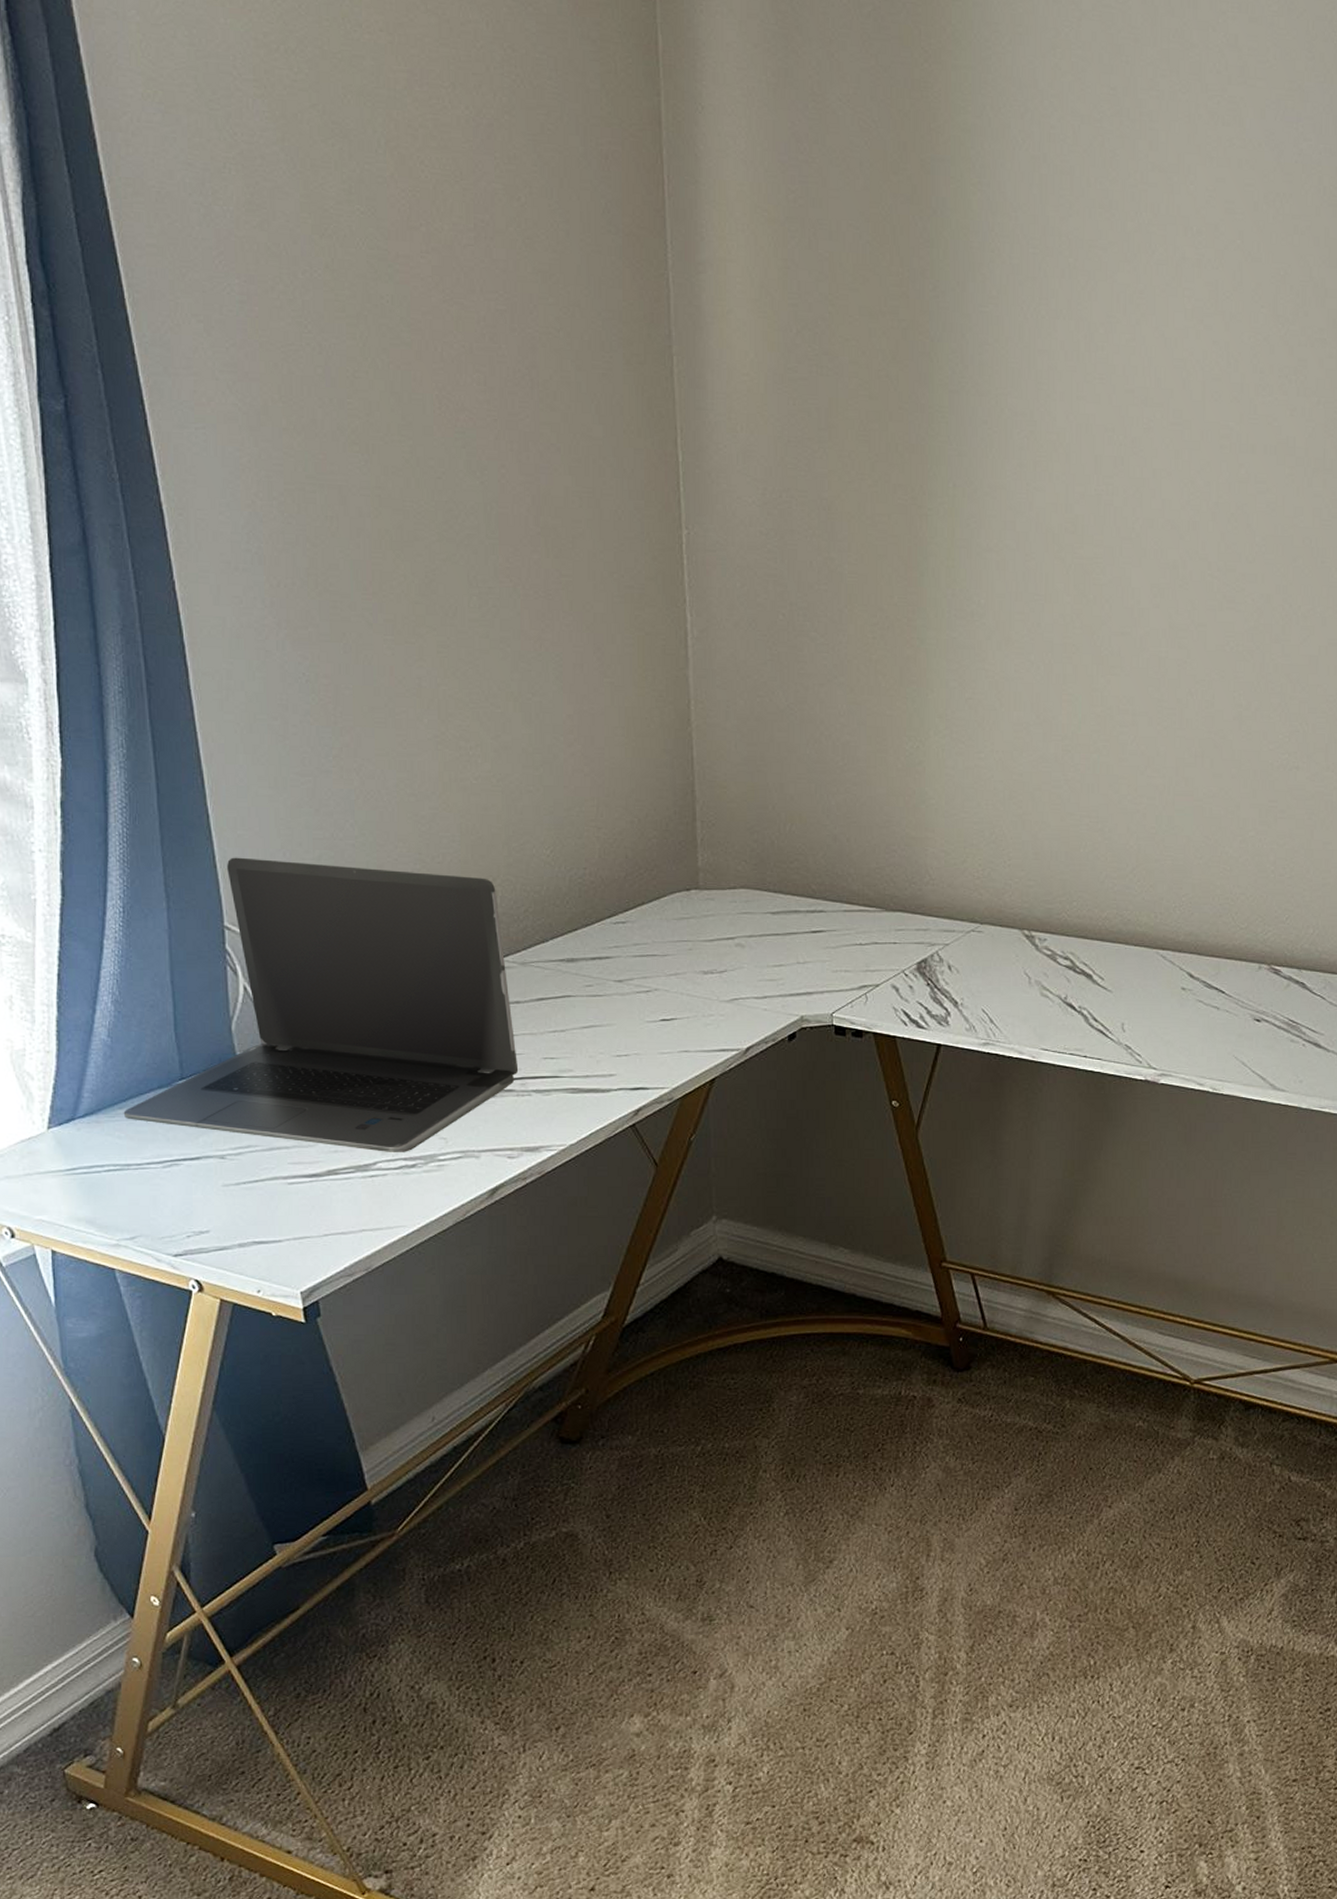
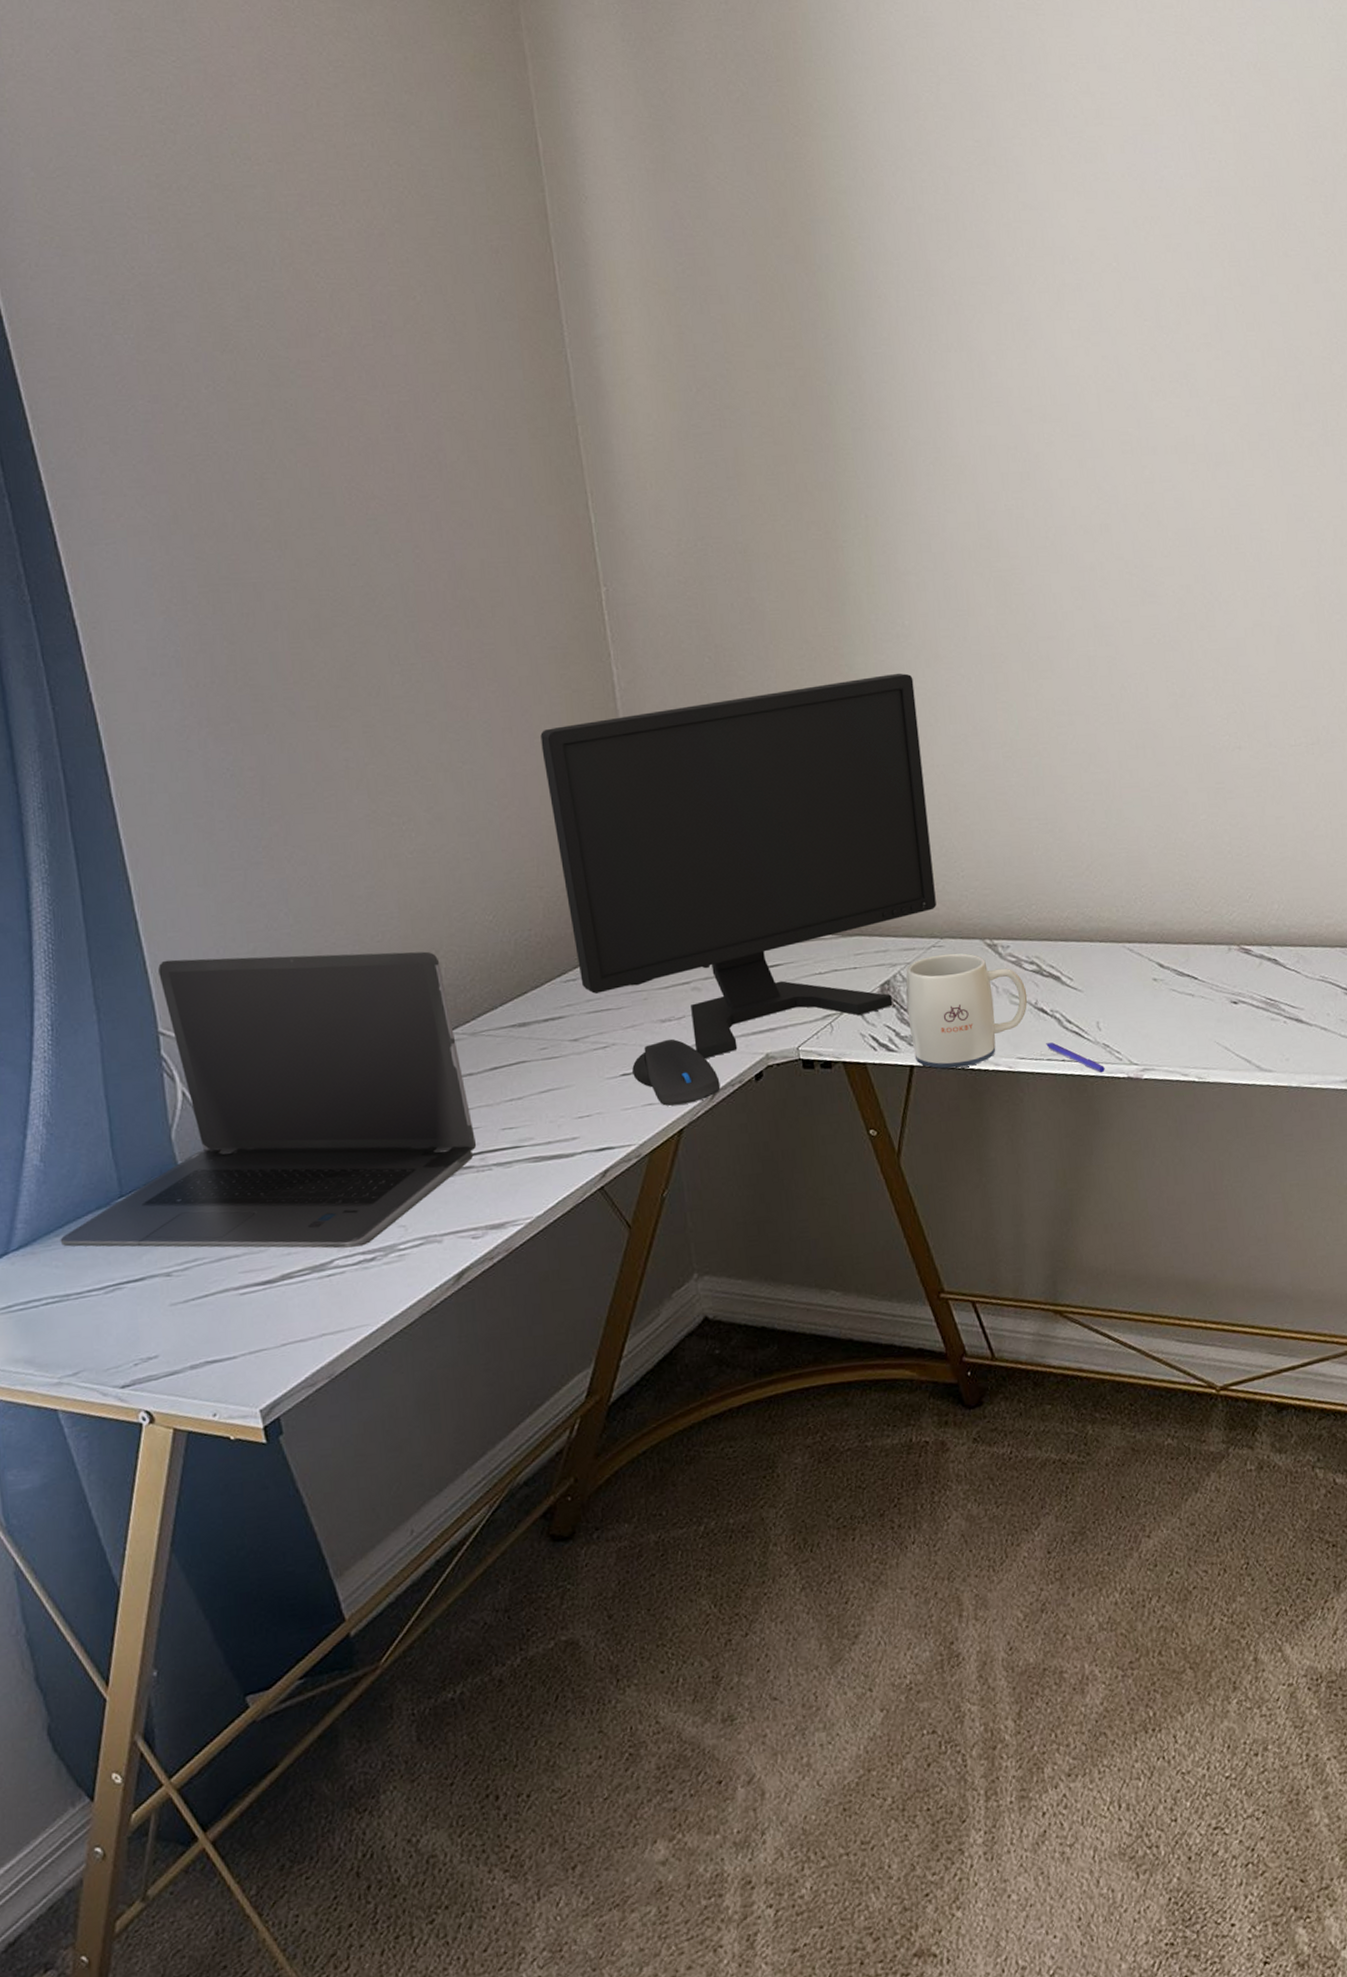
computer monitor: none [610,652,983,1015] -> present [540,673,937,1059]
computer mouse: none [672,990,754,1055] -> present [632,1039,721,1106]
mug: none [941,939,1058,1051] -> present [905,953,1028,1069]
pen: none [1070,1038,1124,1073] -> present [1046,1042,1105,1073]

